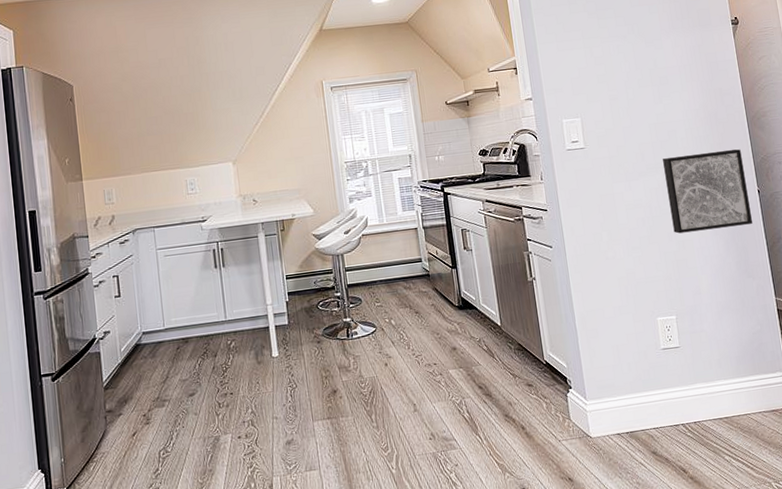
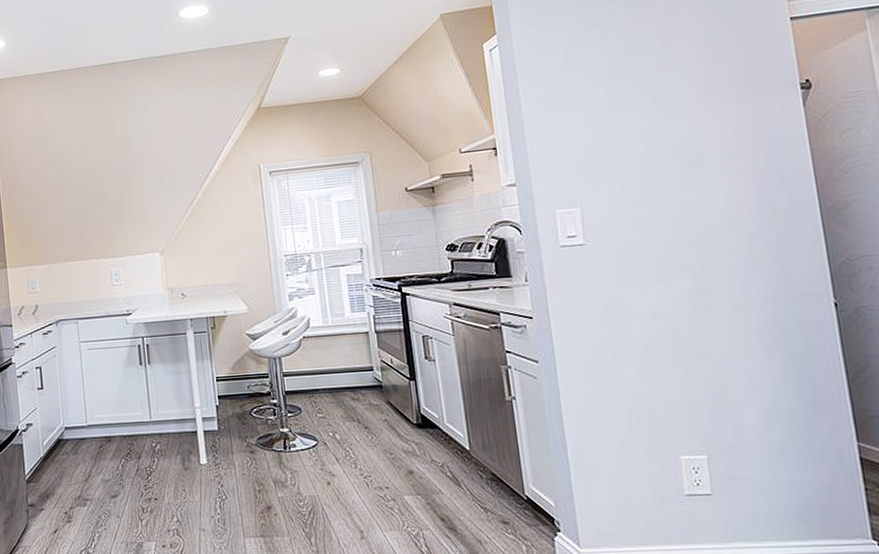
wall art: present [663,149,753,234] -> none [694,249,825,354]

